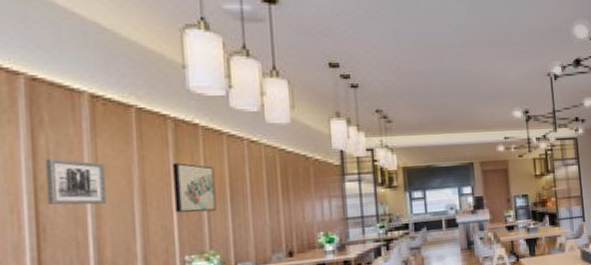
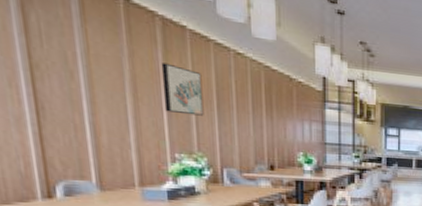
wall art: present [44,159,106,206] -> none [37,38,99,92]

